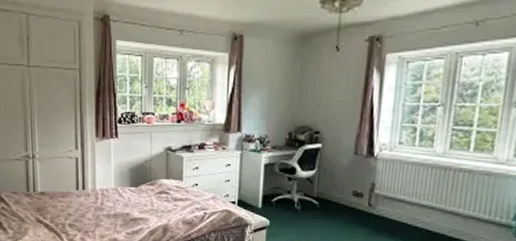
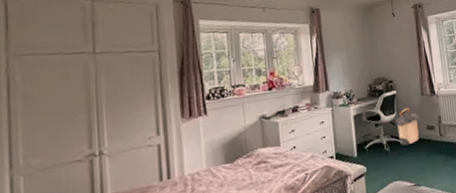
laundry hamper: none [313,166,347,209] -> present [394,107,420,146]

